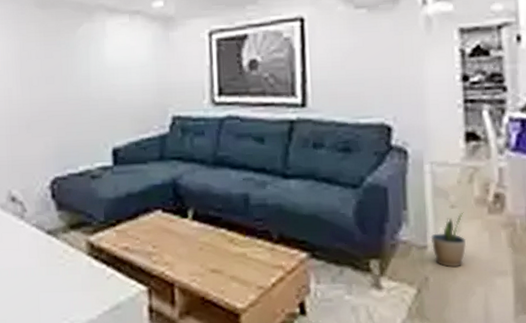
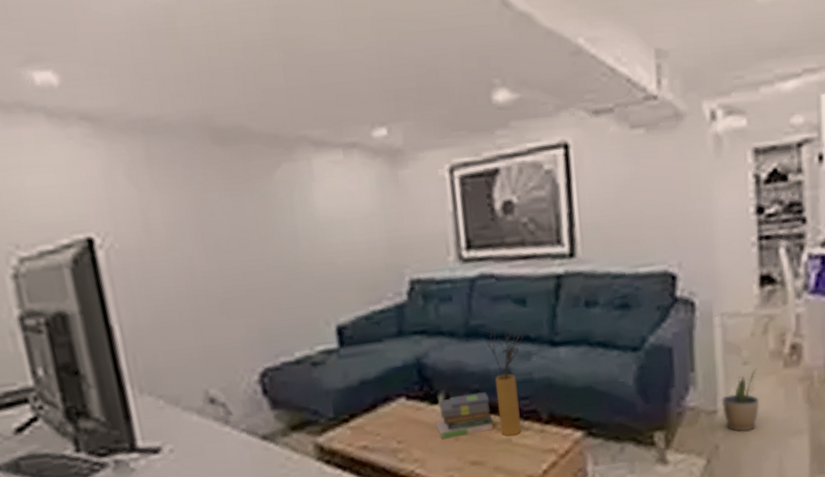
books: none [184,212,232,248] -> present [435,392,494,440]
vase: none [230,153,262,252] -> present [486,320,525,437]

